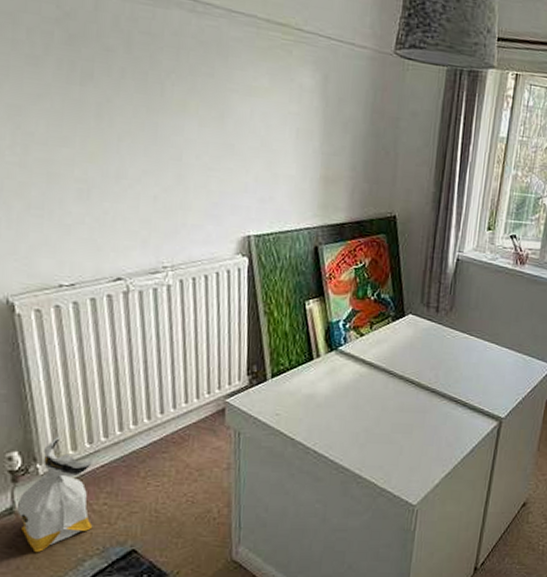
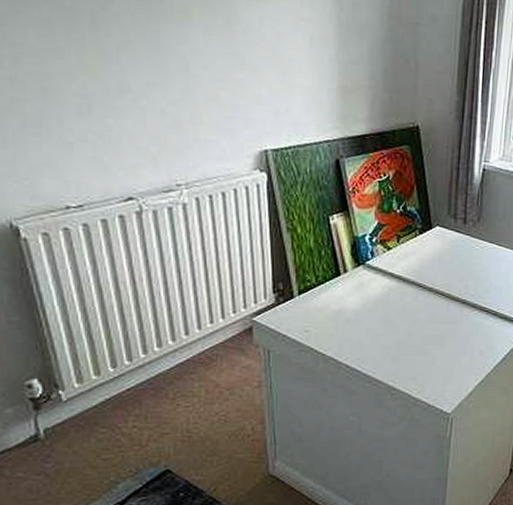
bag: present [17,435,94,553] -> none [43,361,124,478]

